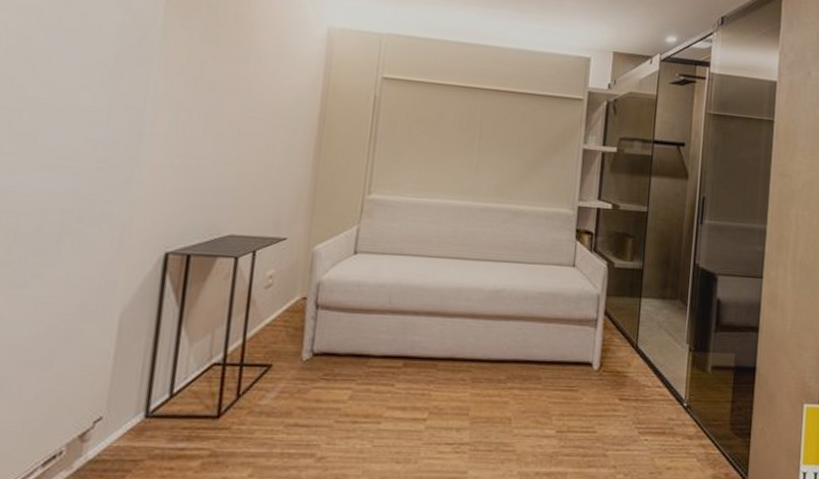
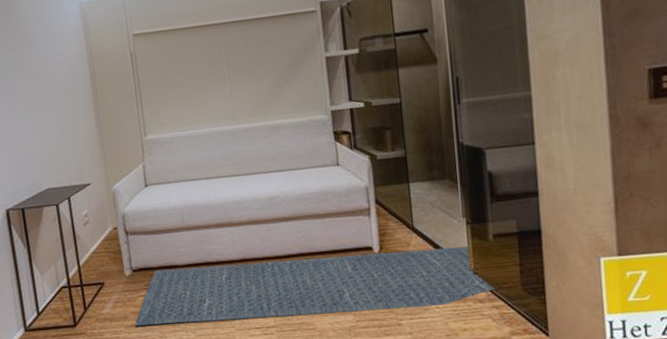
rug: none [299,357,708,438] -> present [135,245,498,327]

